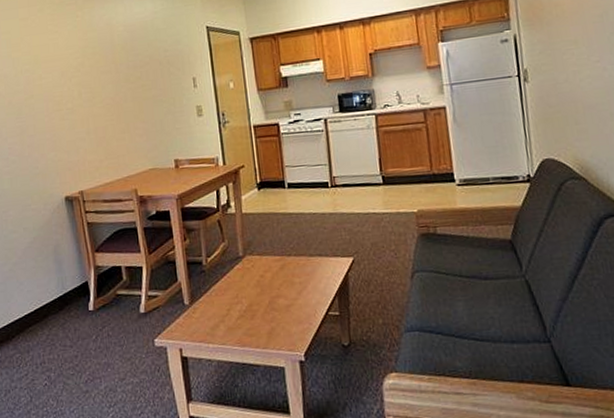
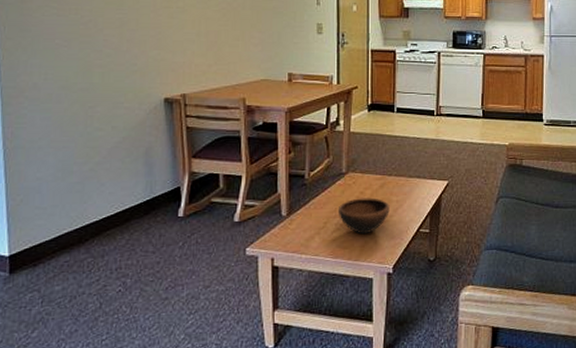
bowl: none [239,280,294,321] -> present [337,198,390,235]

